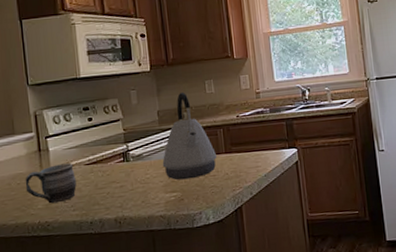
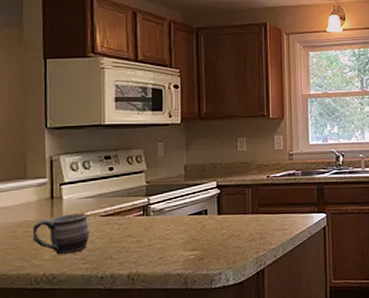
kettle: present [162,92,217,180] -> none [184,147,243,238]

